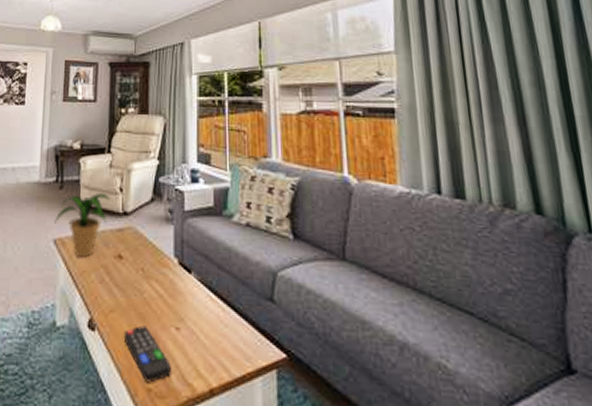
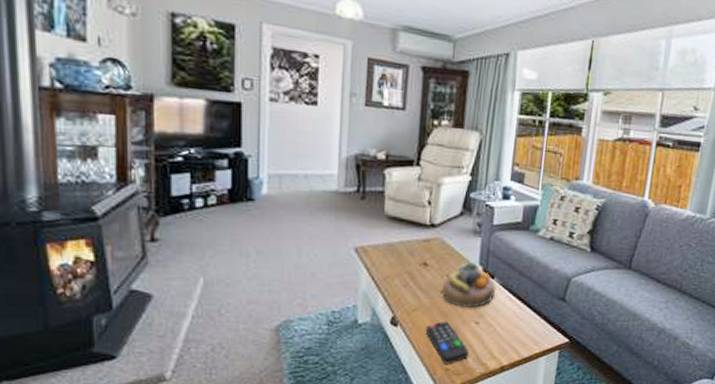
potted plant: present [54,193,111,257] -> none [355,205,418,264]
decorative bowl: none [139,254,193,309] -> present [442,262,495,308]

